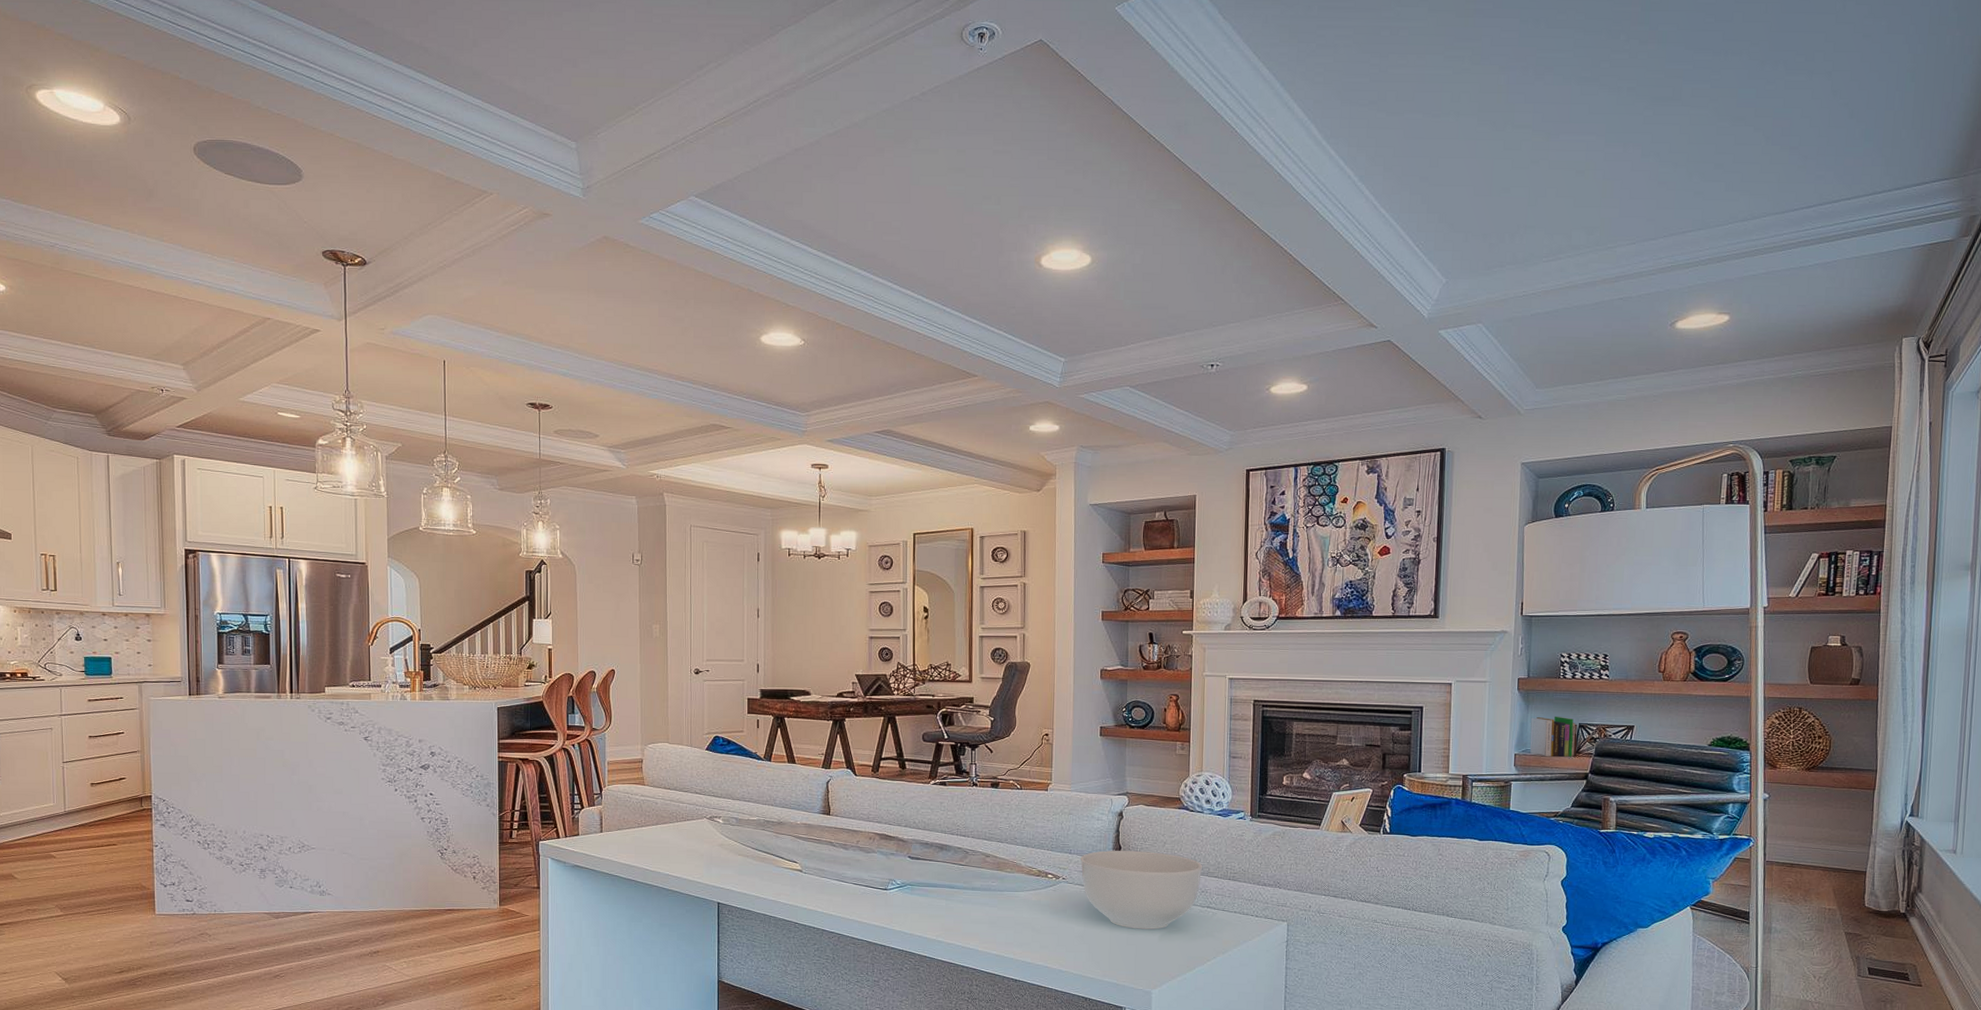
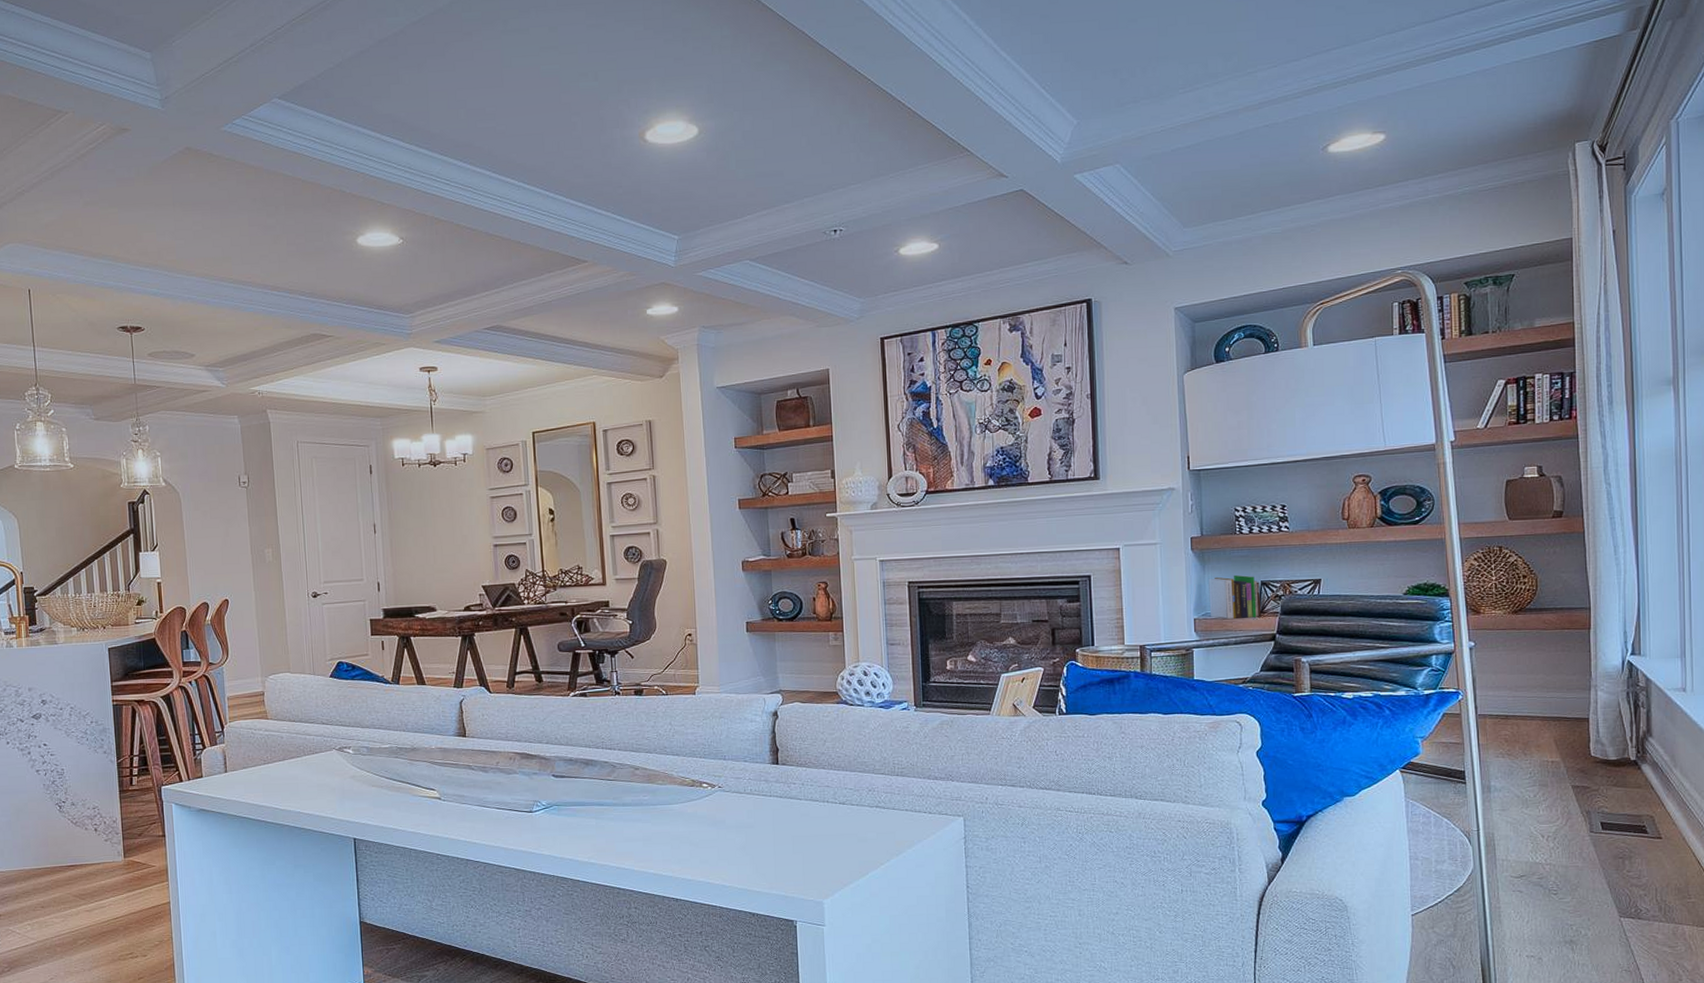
bowl: present [1080,850,1203,930] -> none [736,751,868,836]

